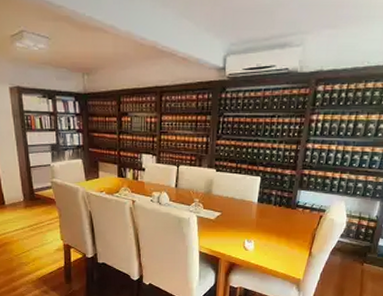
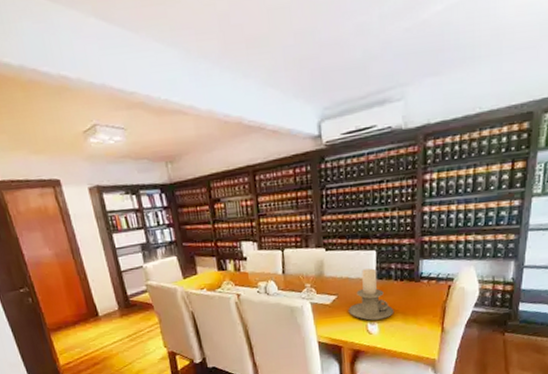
candle holder: none [229,192,270,238] -> present [348,268,394,321]

